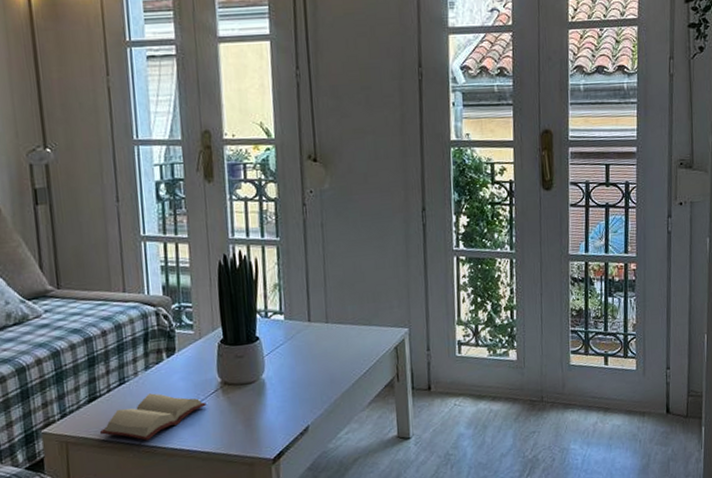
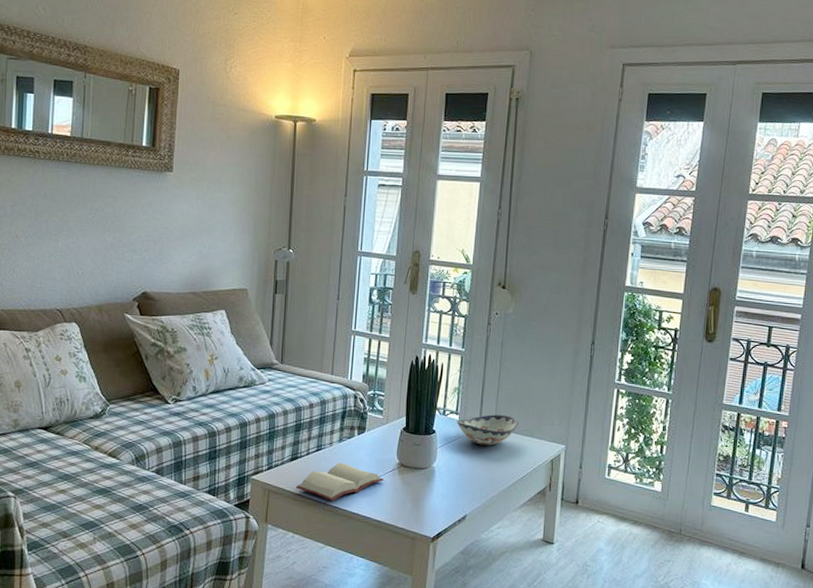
decorative bowl: none [281,305,353,345] -> present [456,414,518,446]

